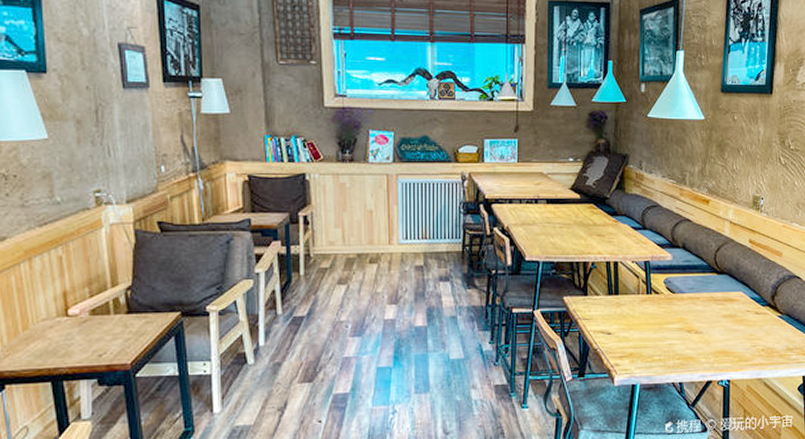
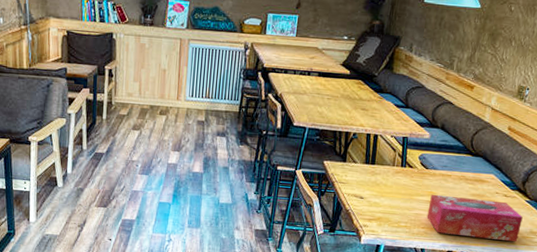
tissue box: none [680,319,777,363] -> present [427,194,523,242]

